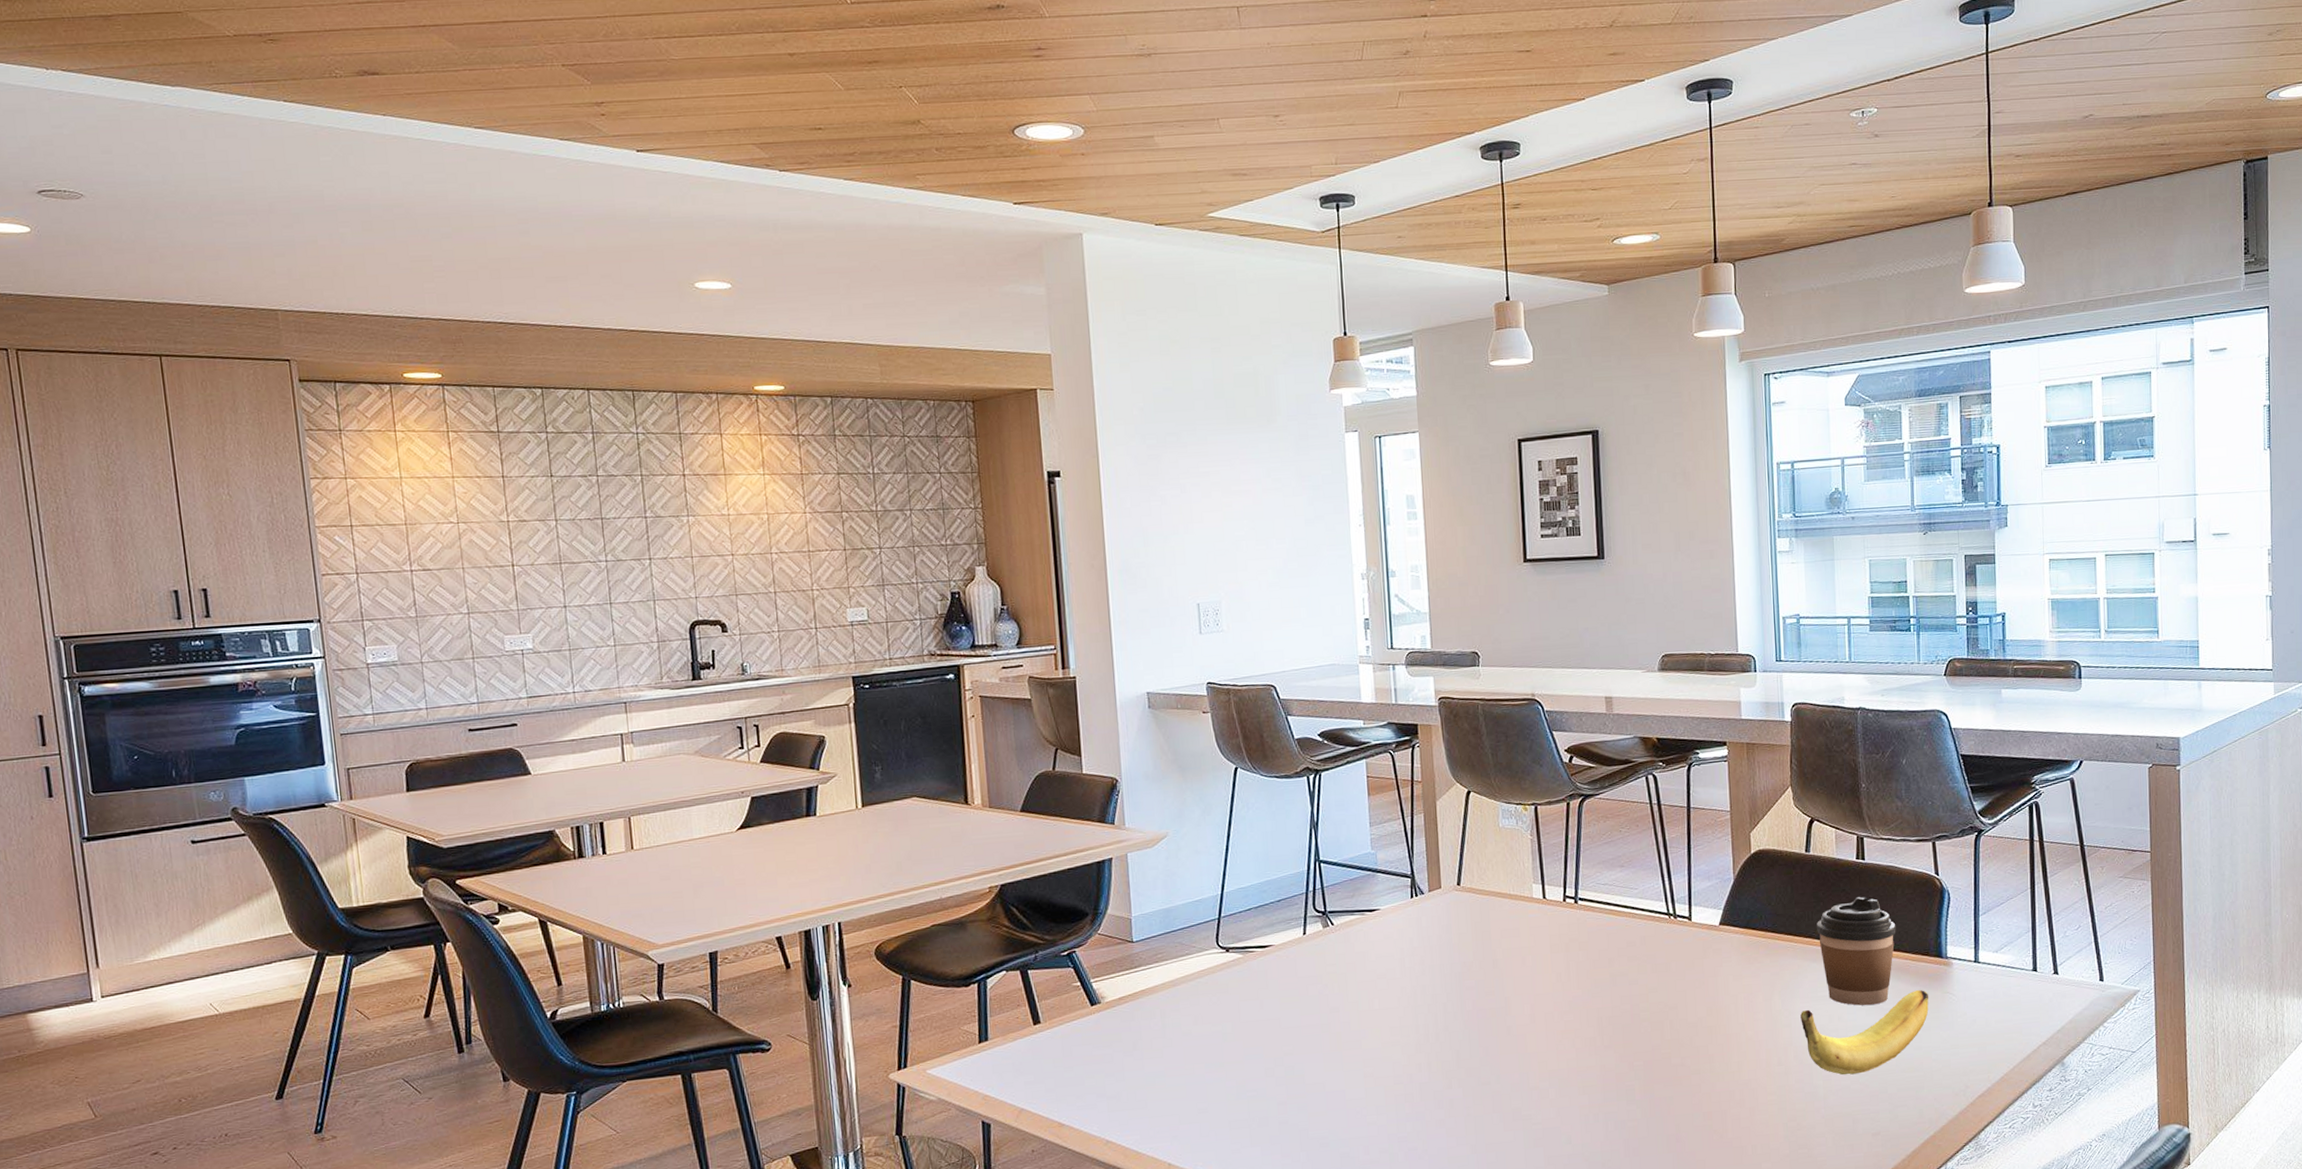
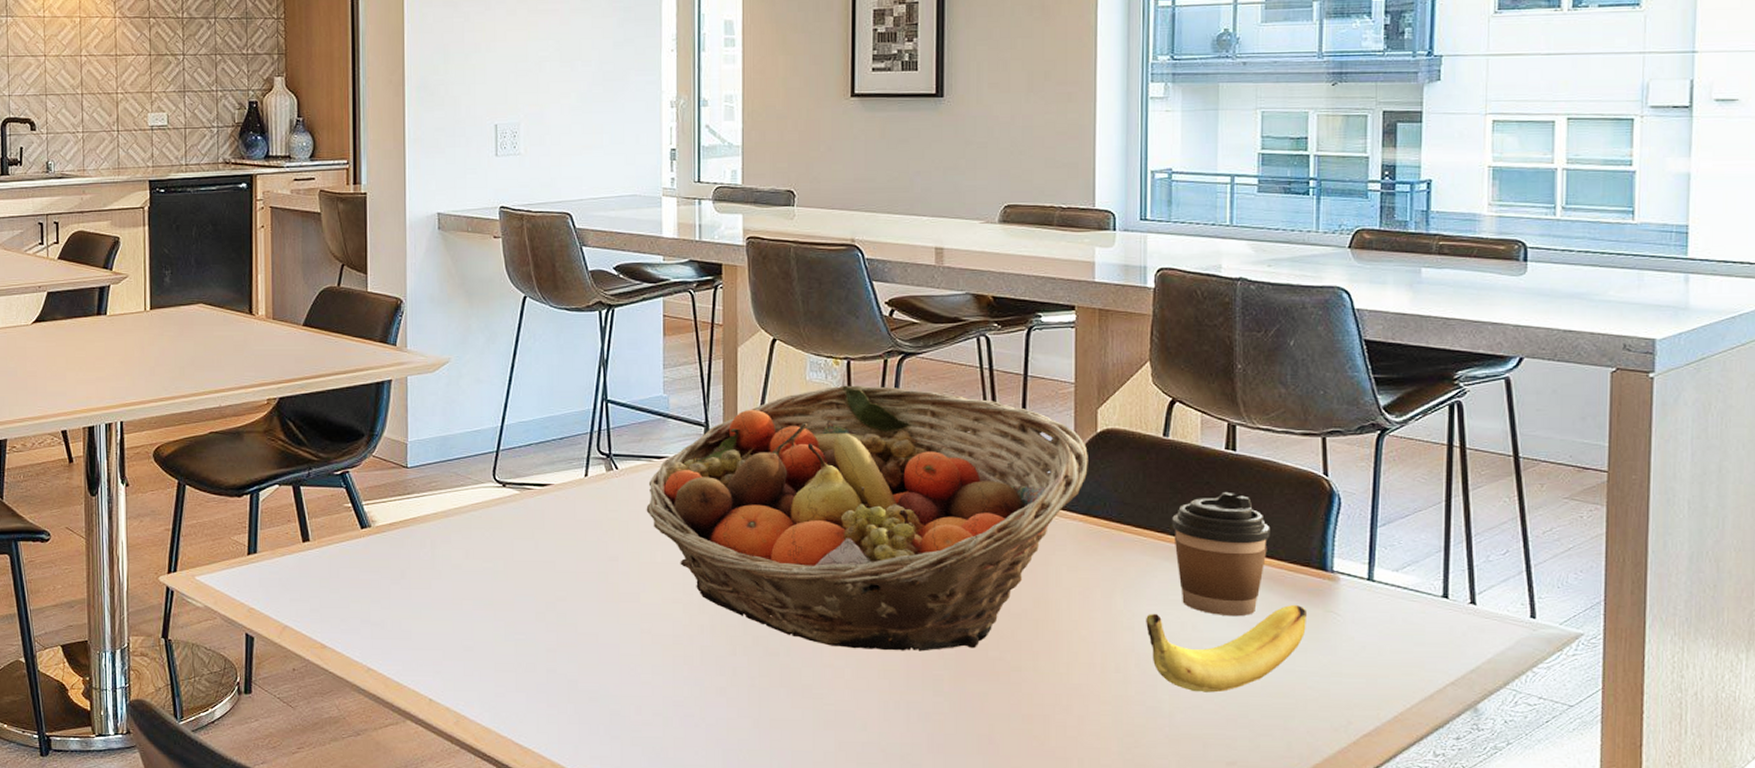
fruit basket: none [1362,827,1746,1071] -> present [646,385,1088,652]

